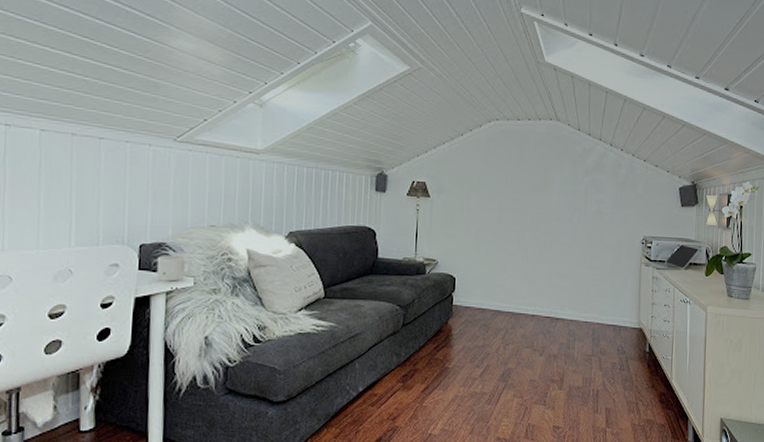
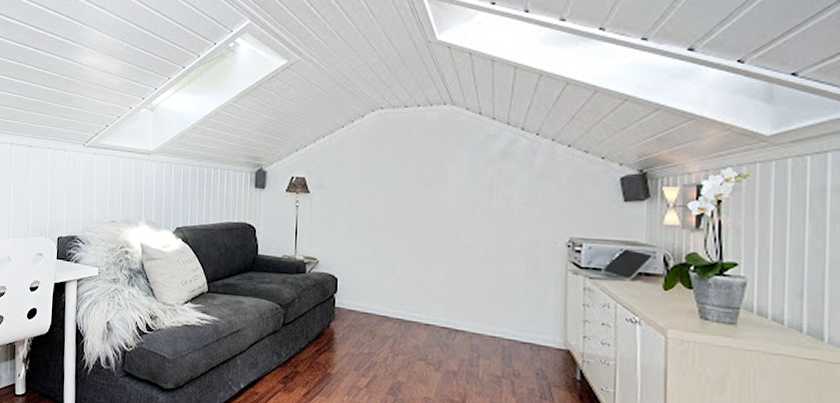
mug: present [156,255,192,282] -> none [70,246,97,271]

